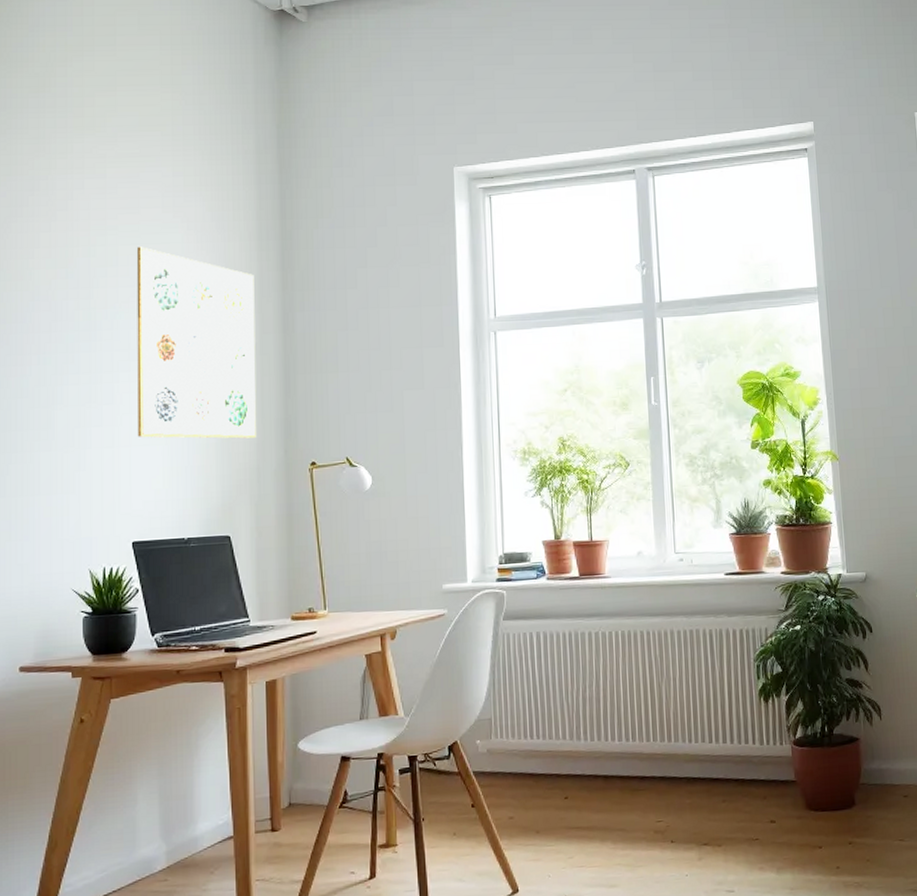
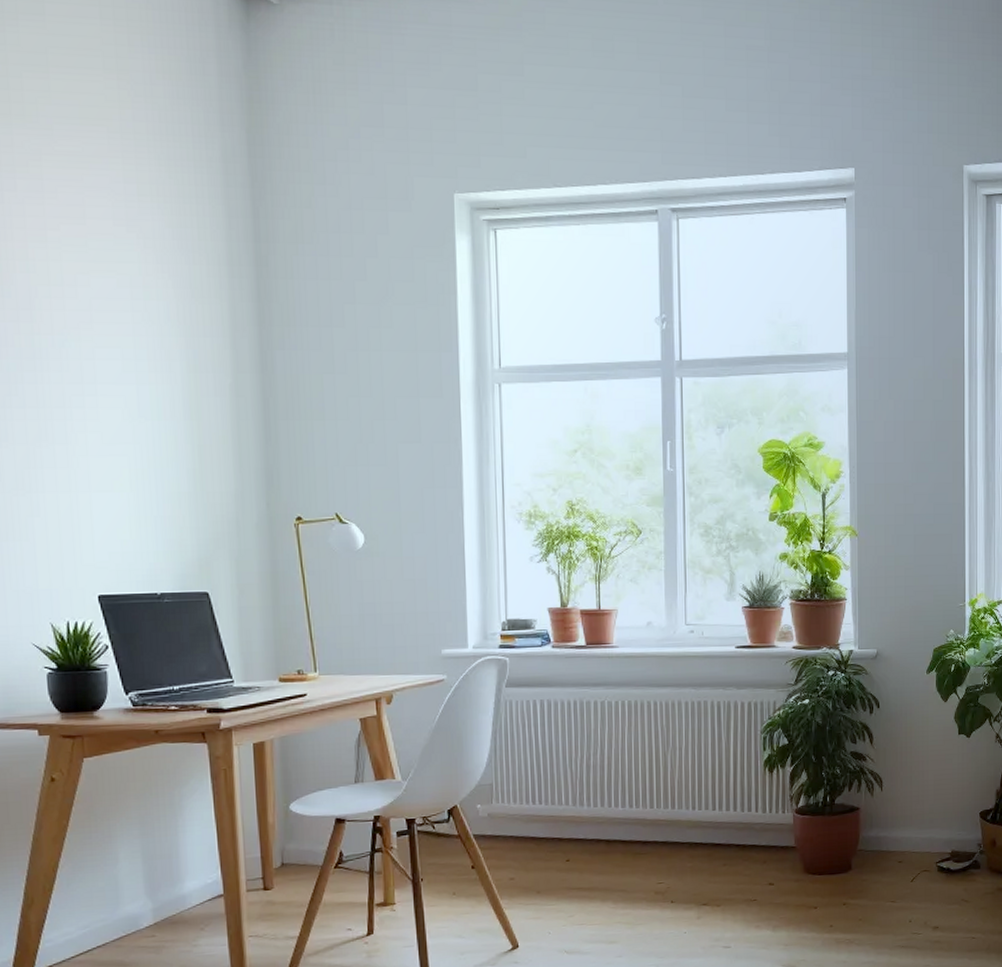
wall art: present [136,246,257,439] -> none [84,264,234,488]

